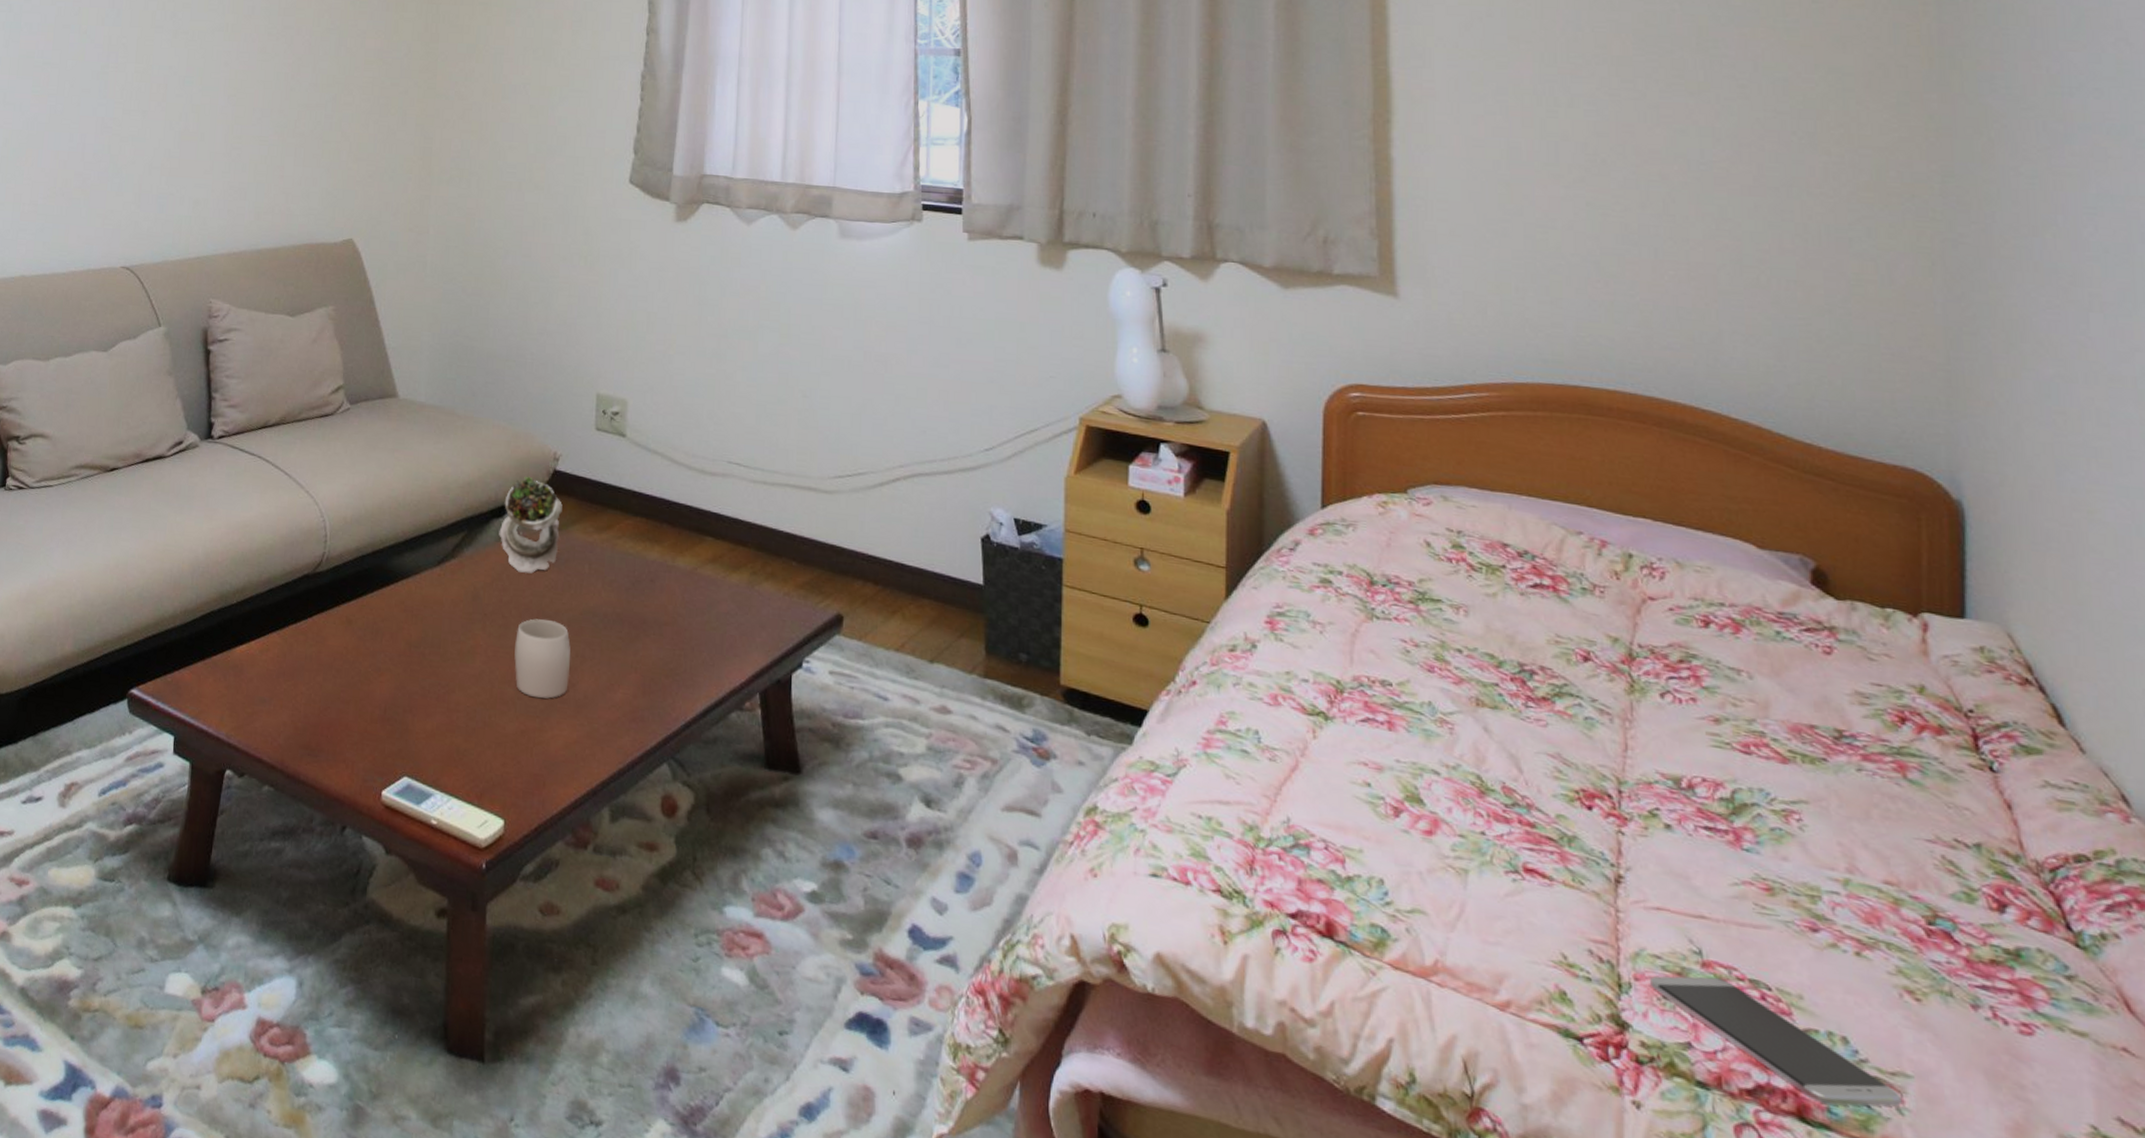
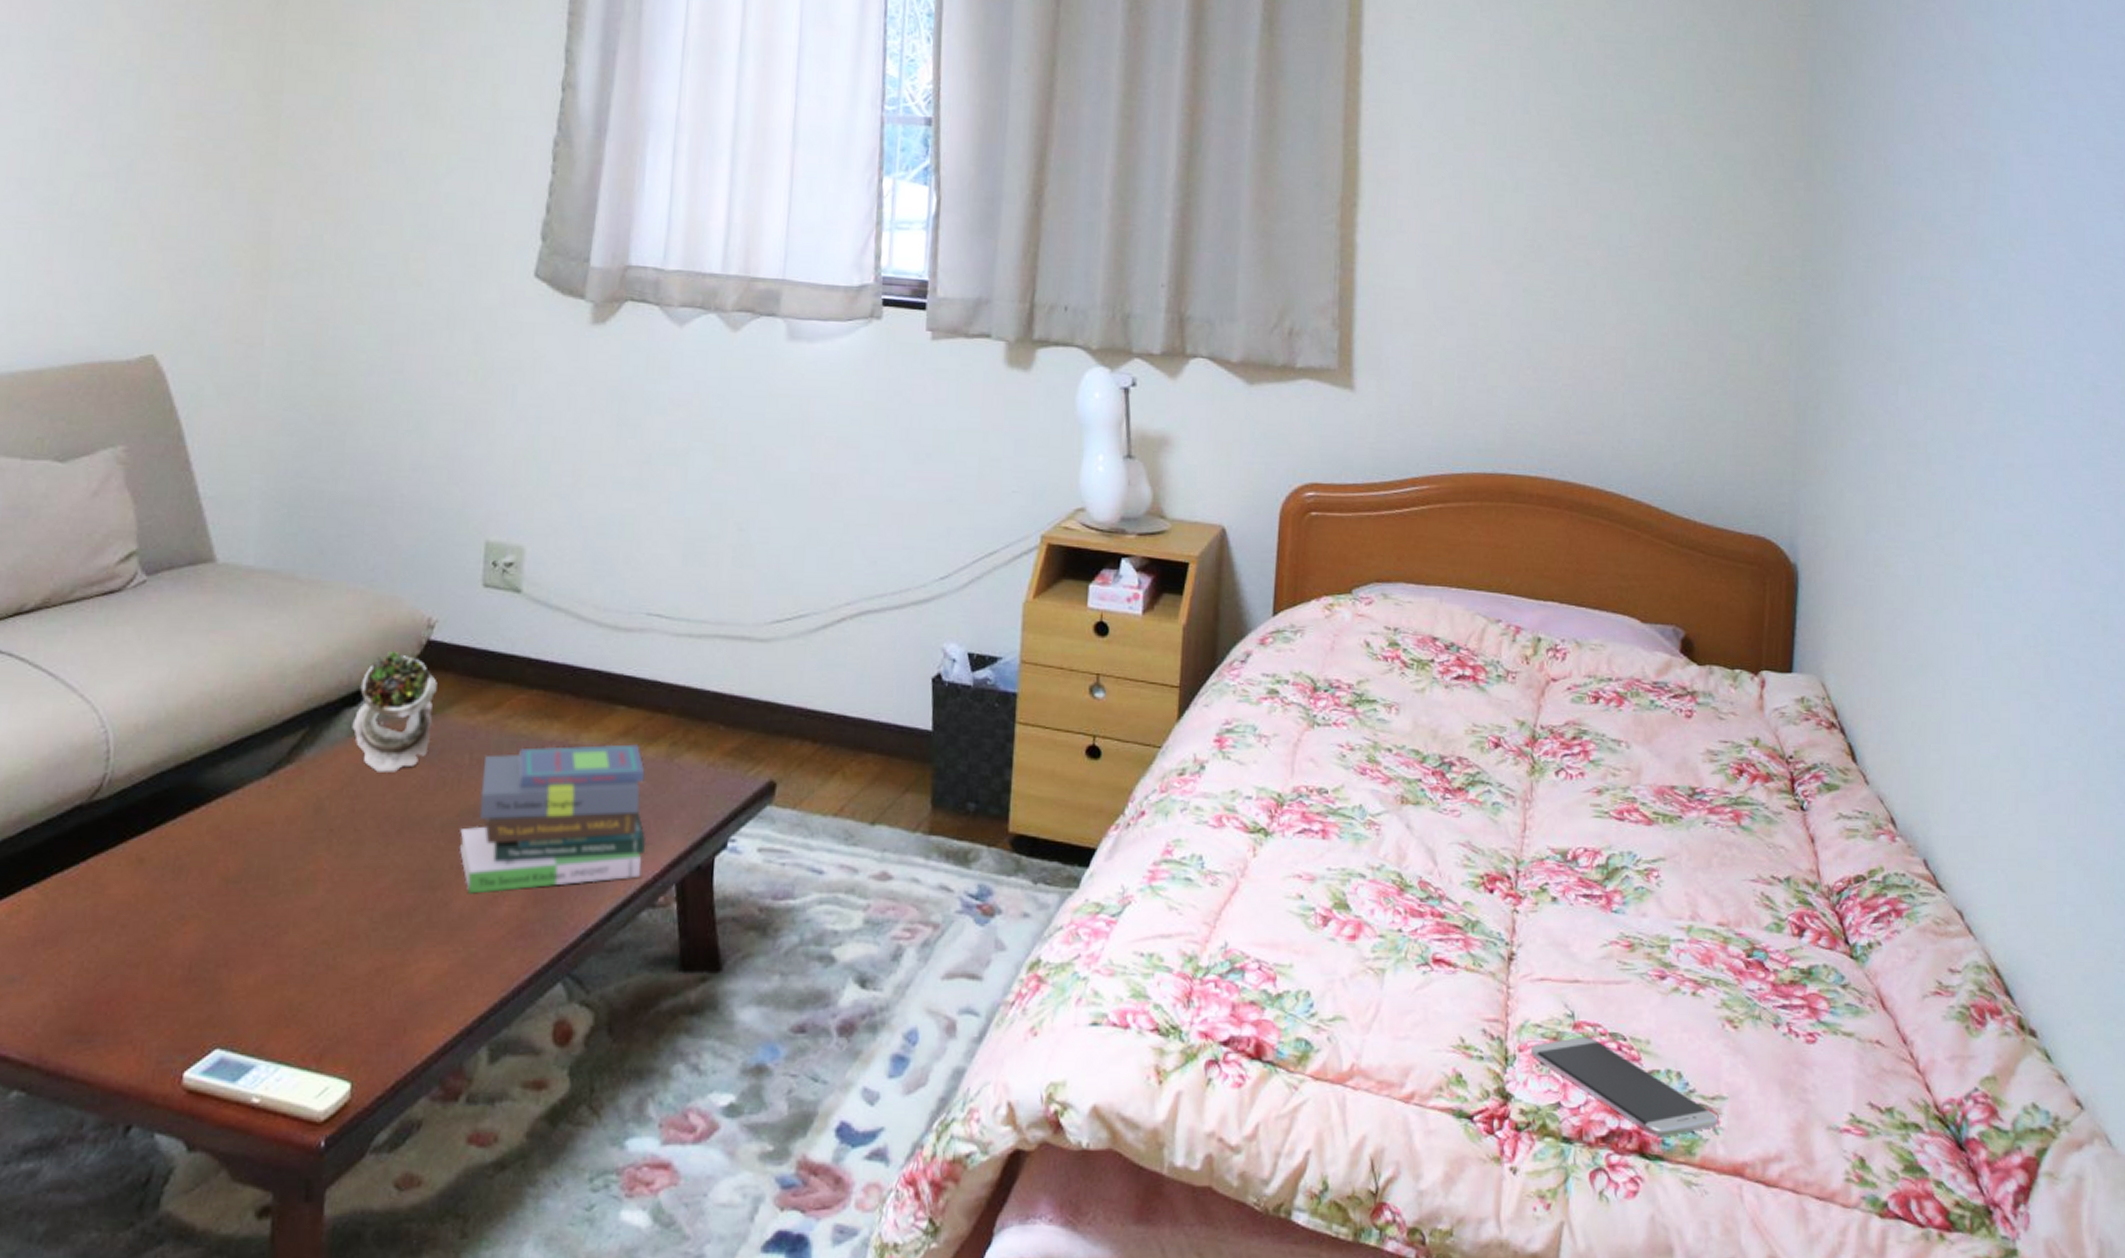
mug: present [514,618,571,699] -> none [369,828,444,926]
books: none [582,564,734,684] -> present [459,744,646,894]

